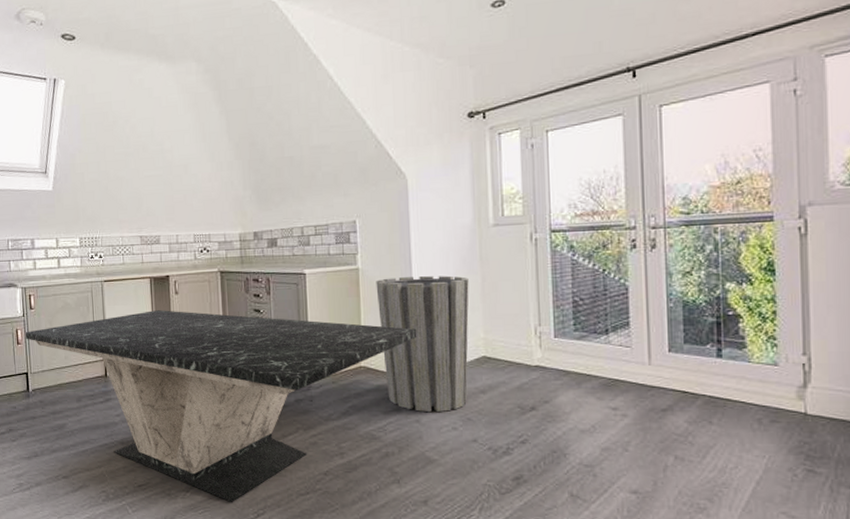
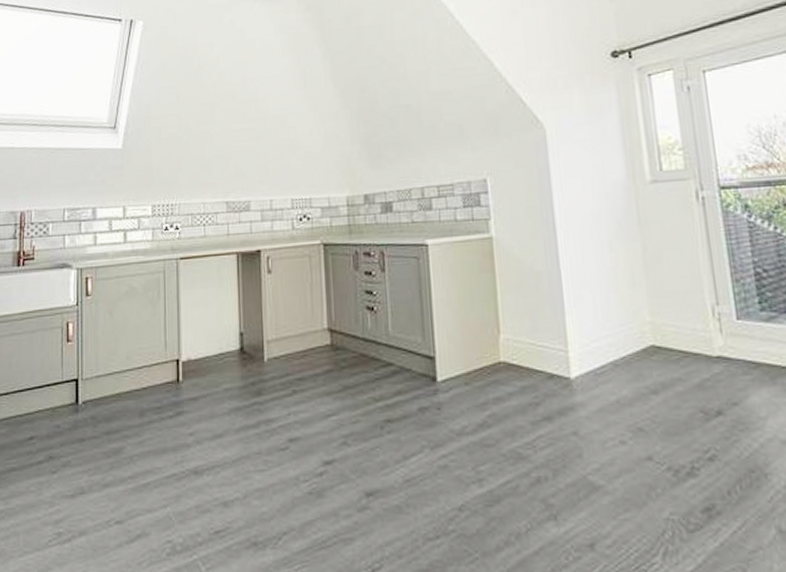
dining table: present [25,310,417,502] -> none [78,293,568,552]
trash can: present [376,275,469,412] -> none [514,244,636,420]

